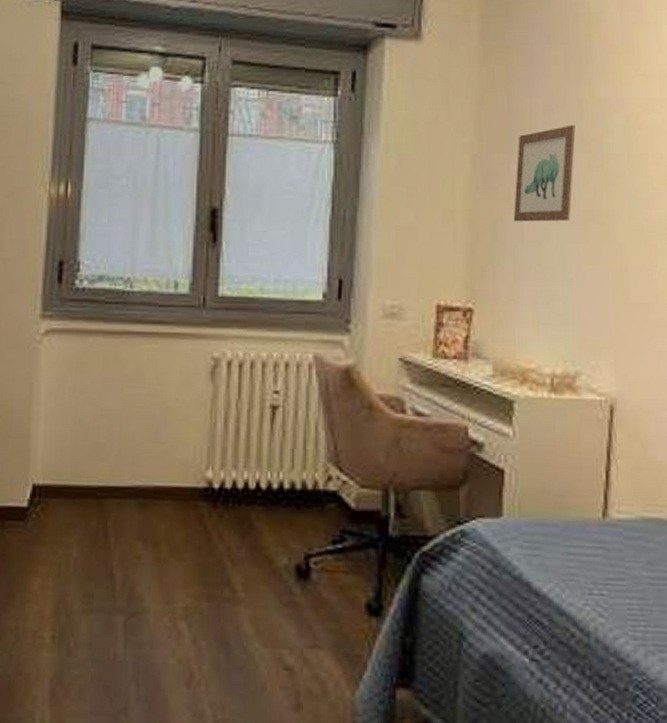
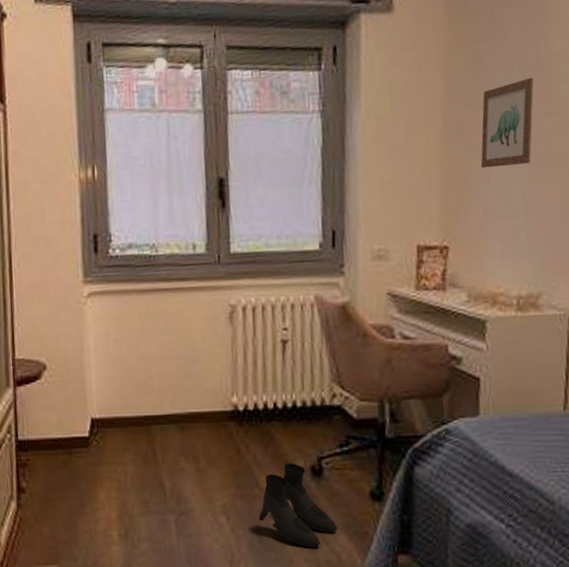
boots: none [228,559,323,673] -> present [259,463,337,549]

